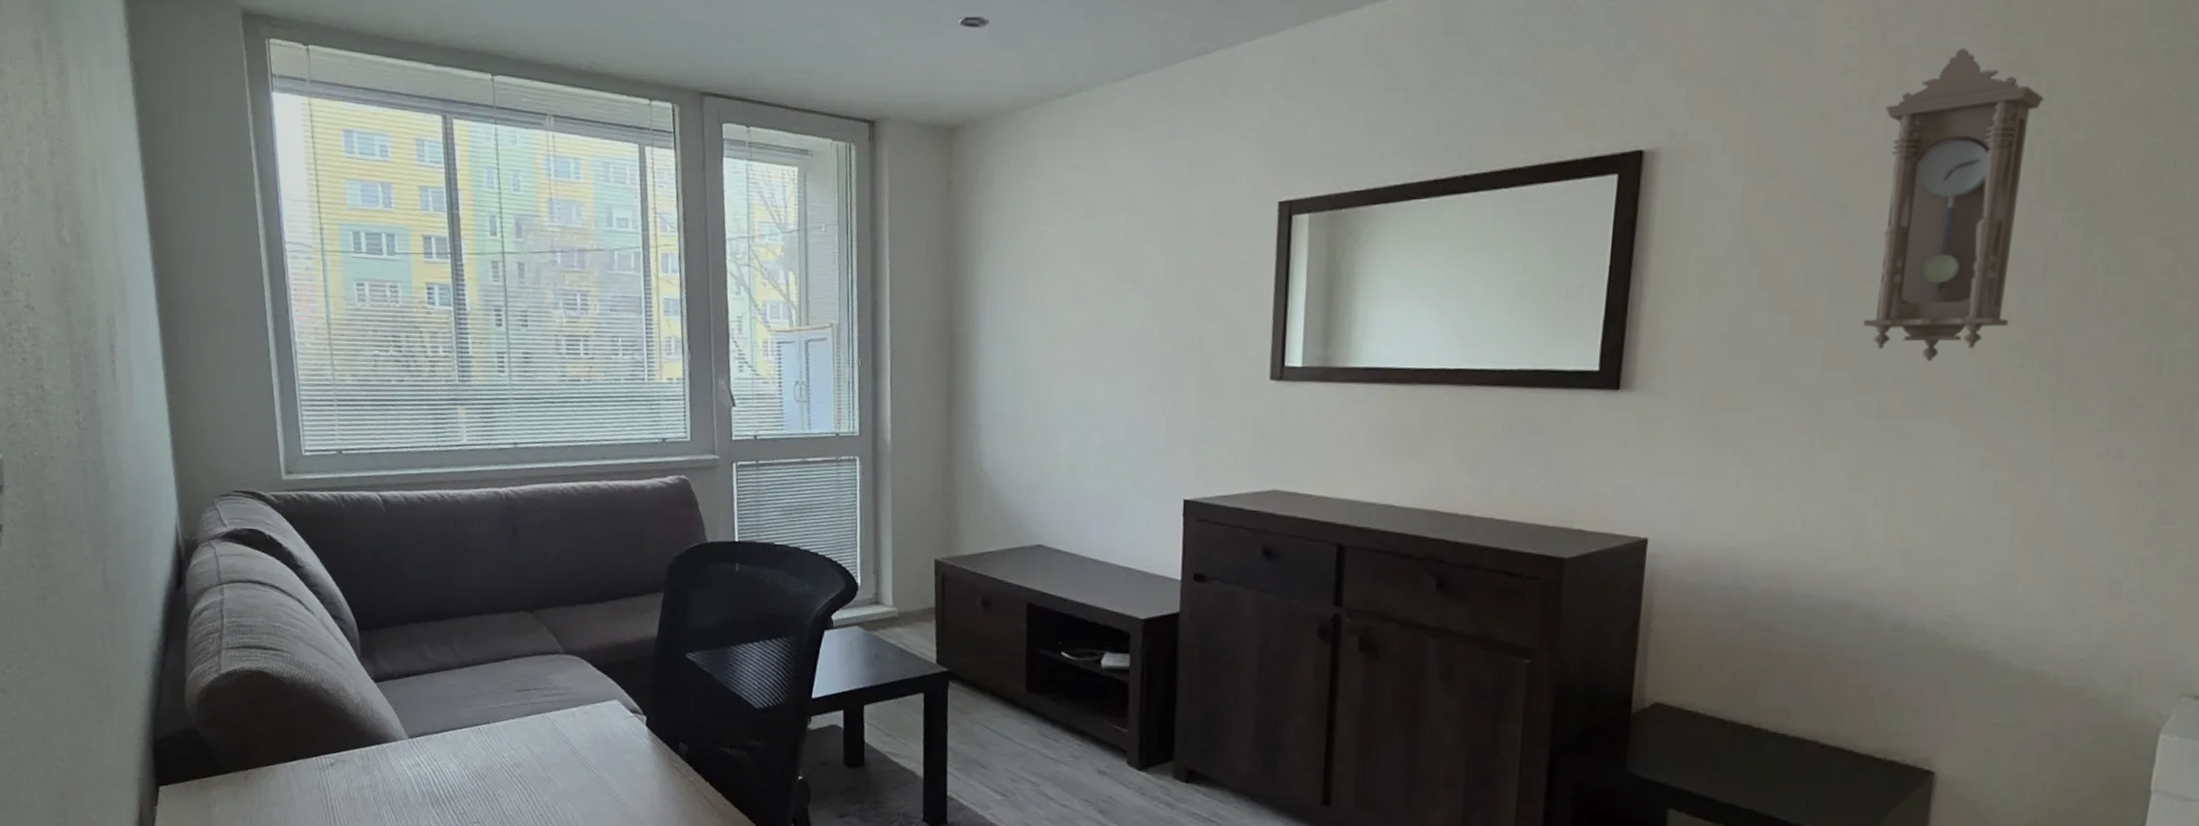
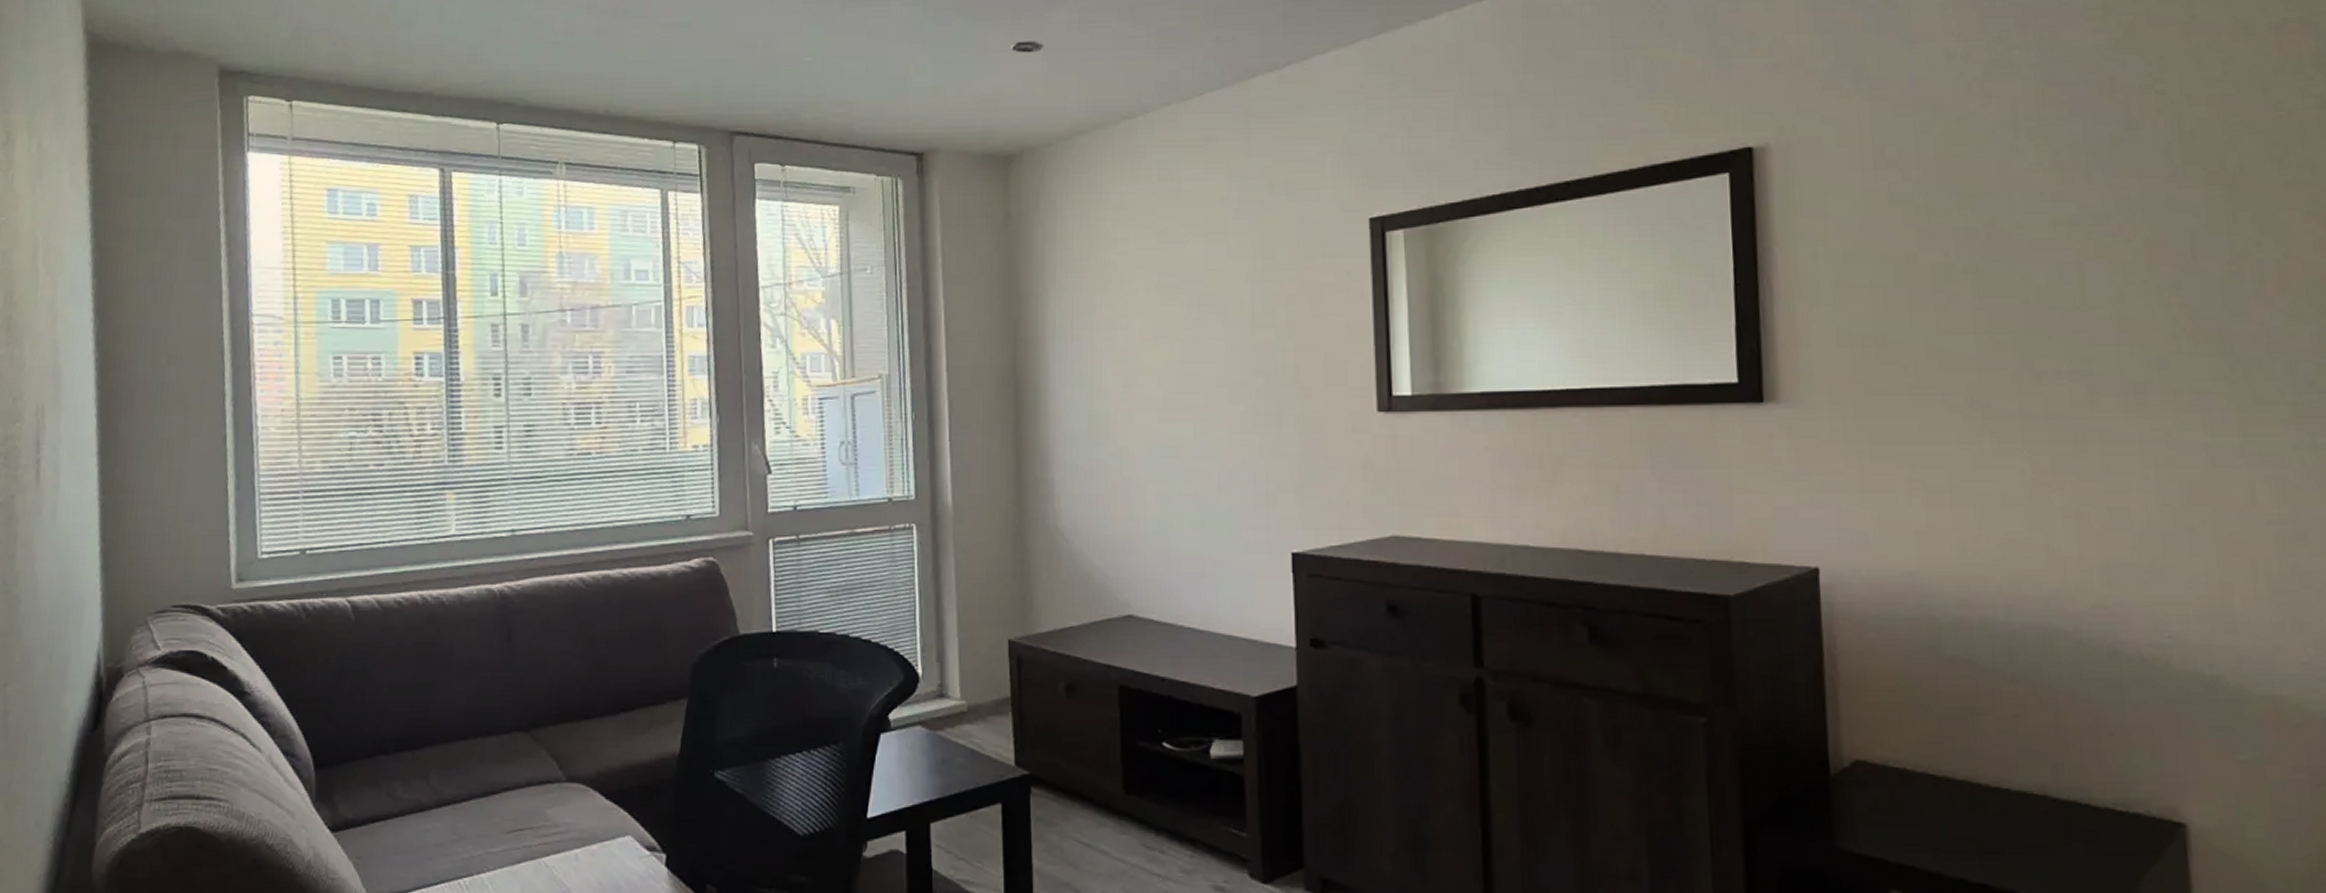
pendulum clock: present [1864,47,2045,362] -> none [1996,30,2168,355]

